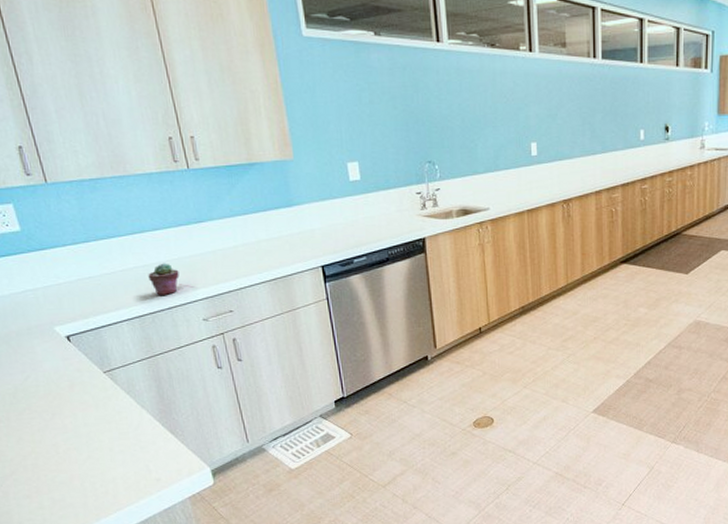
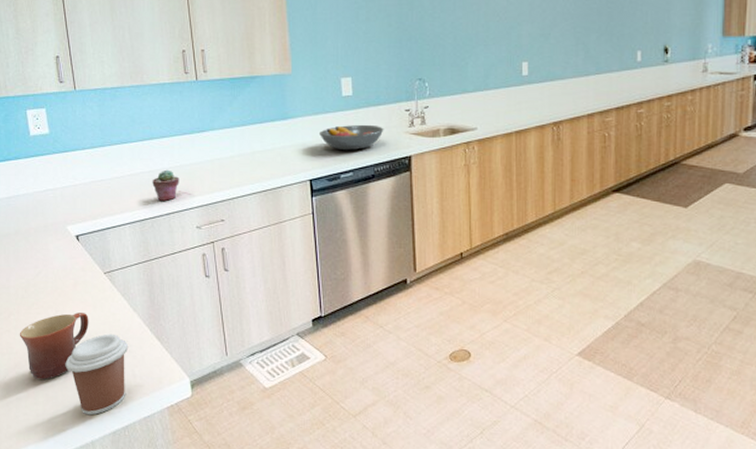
mug: none [12,414,93,484] -> present [19,312,89,380]
coffee cup: none [69,432,142,514] -> present [65,333,129,416]
fruit bowl: none [328,208,396,236] -> present [320,124,384,151]

